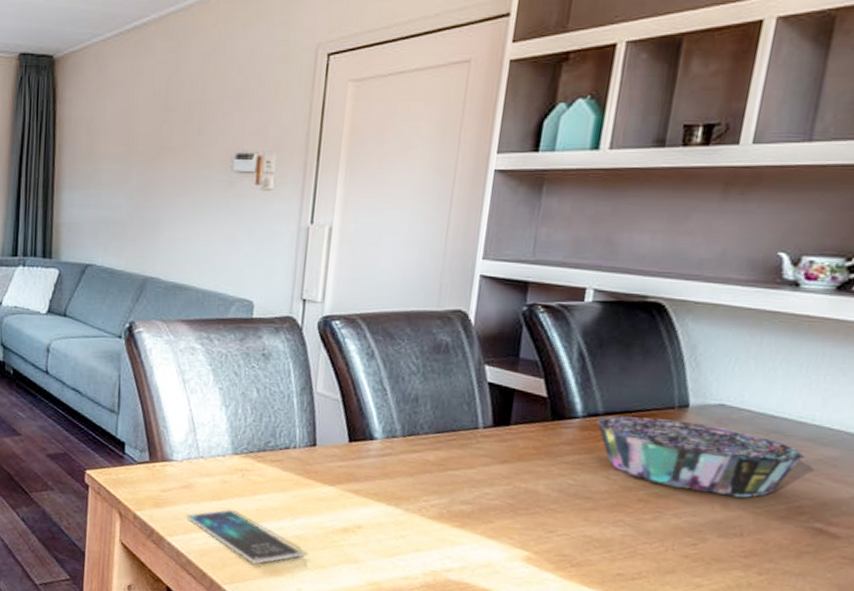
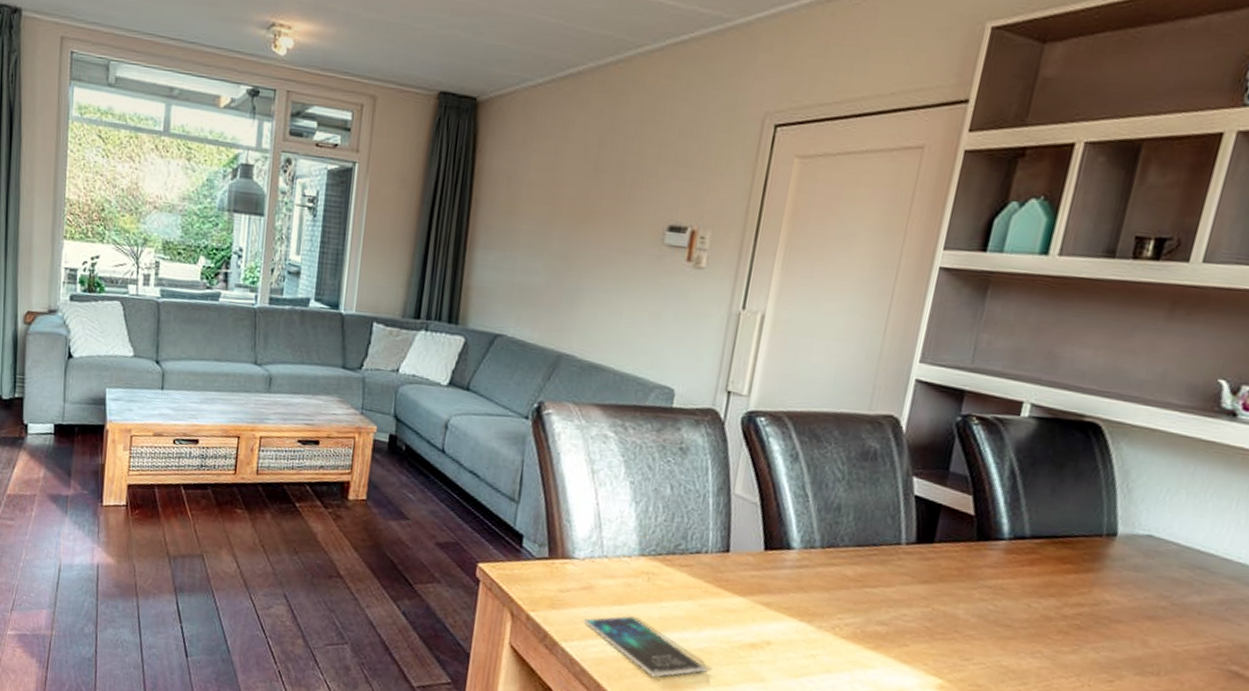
decorative bowl: present [596,416,806,498] -> none [1022,540,1228,635]

